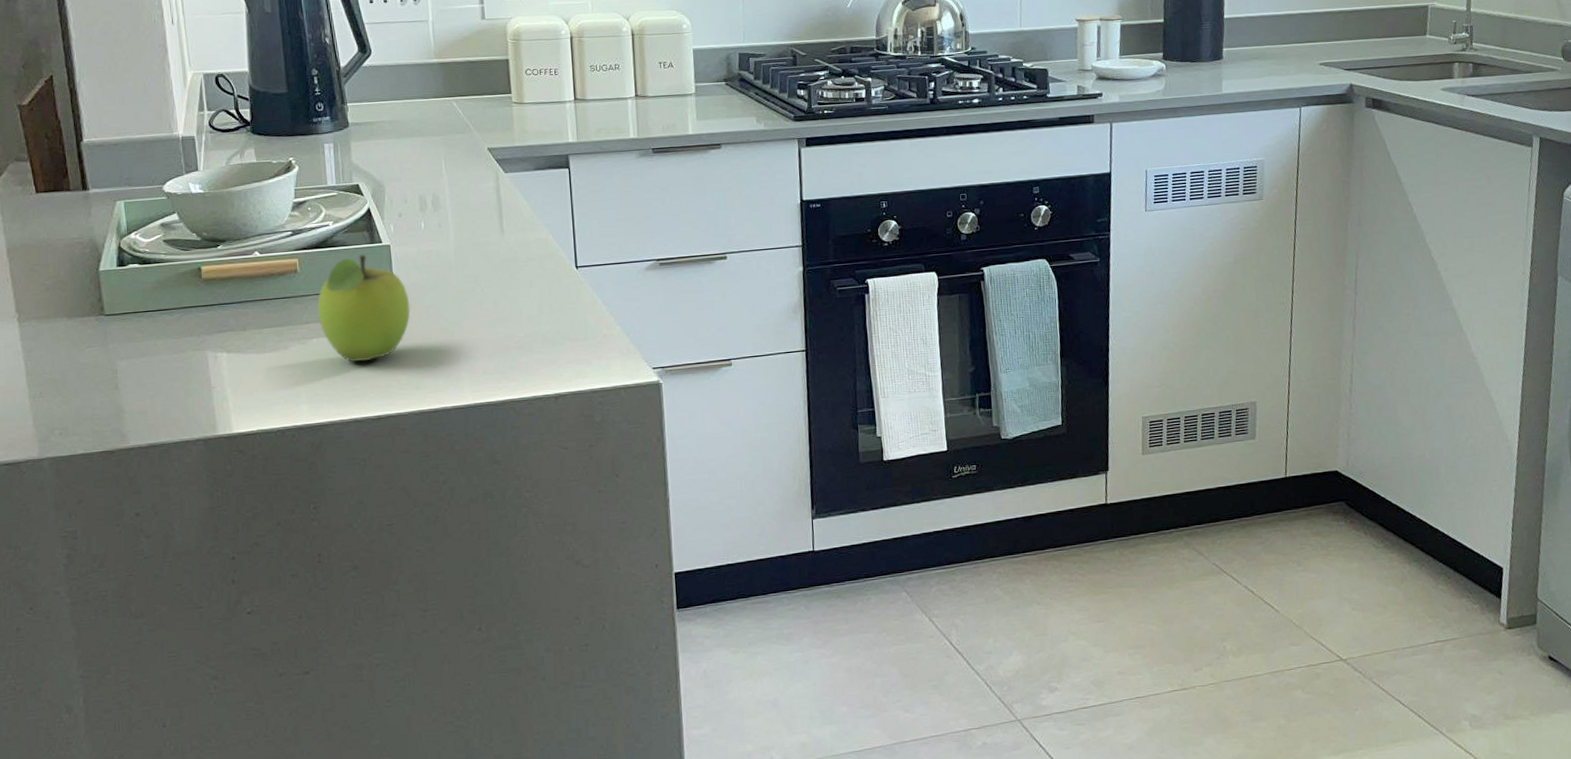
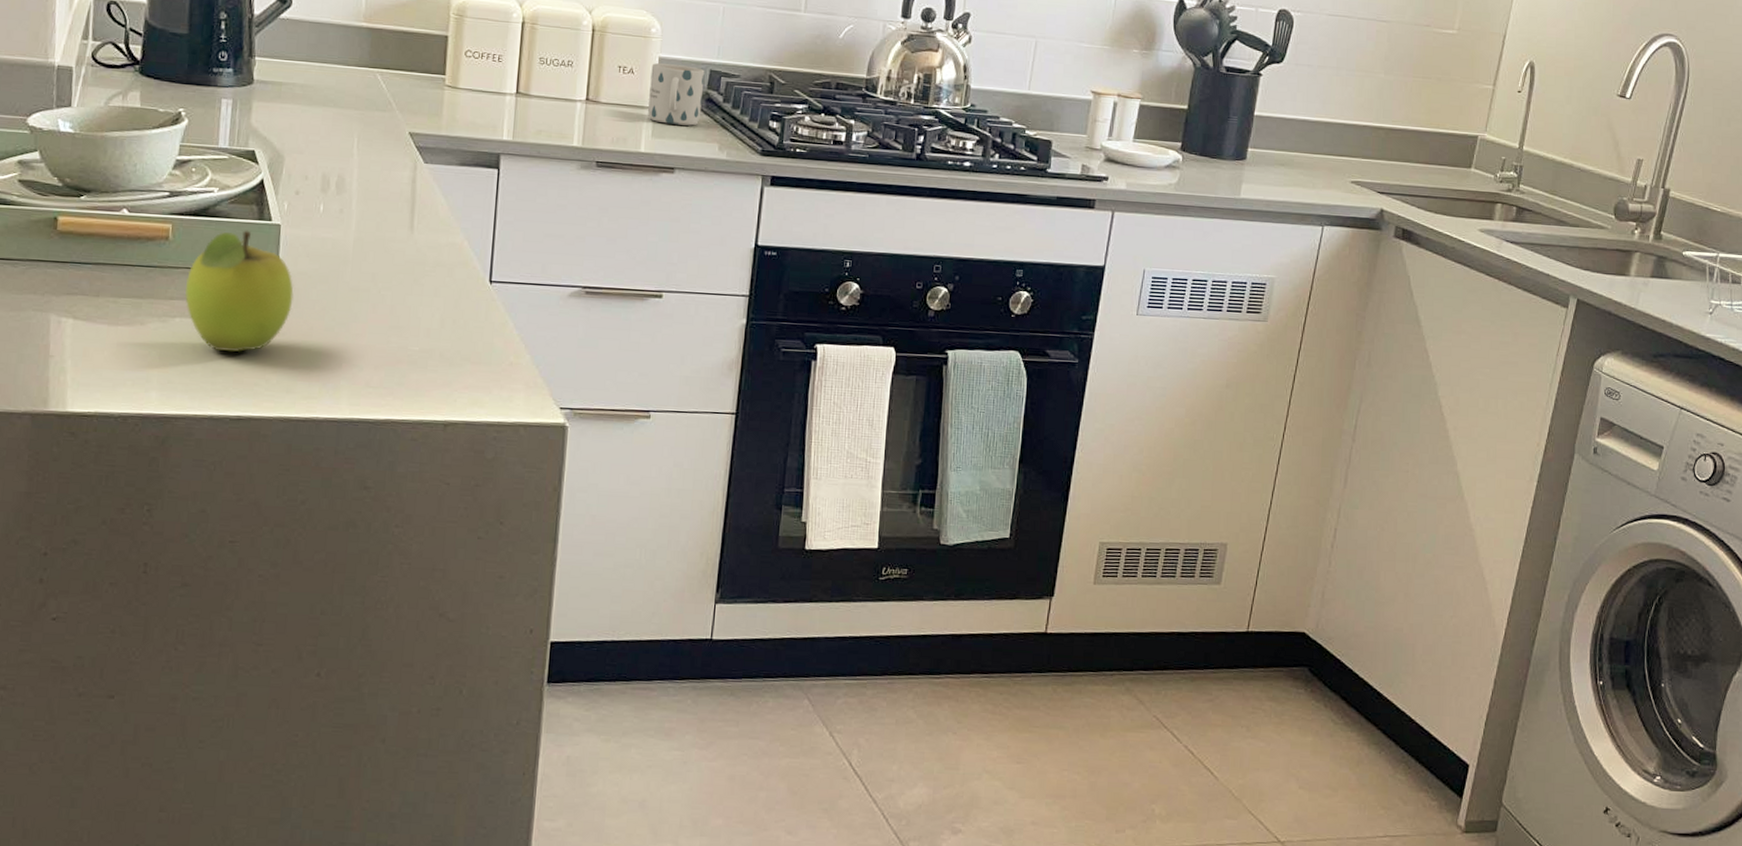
mug: none [687,52,737,107] -> present [648,63,705,126]

